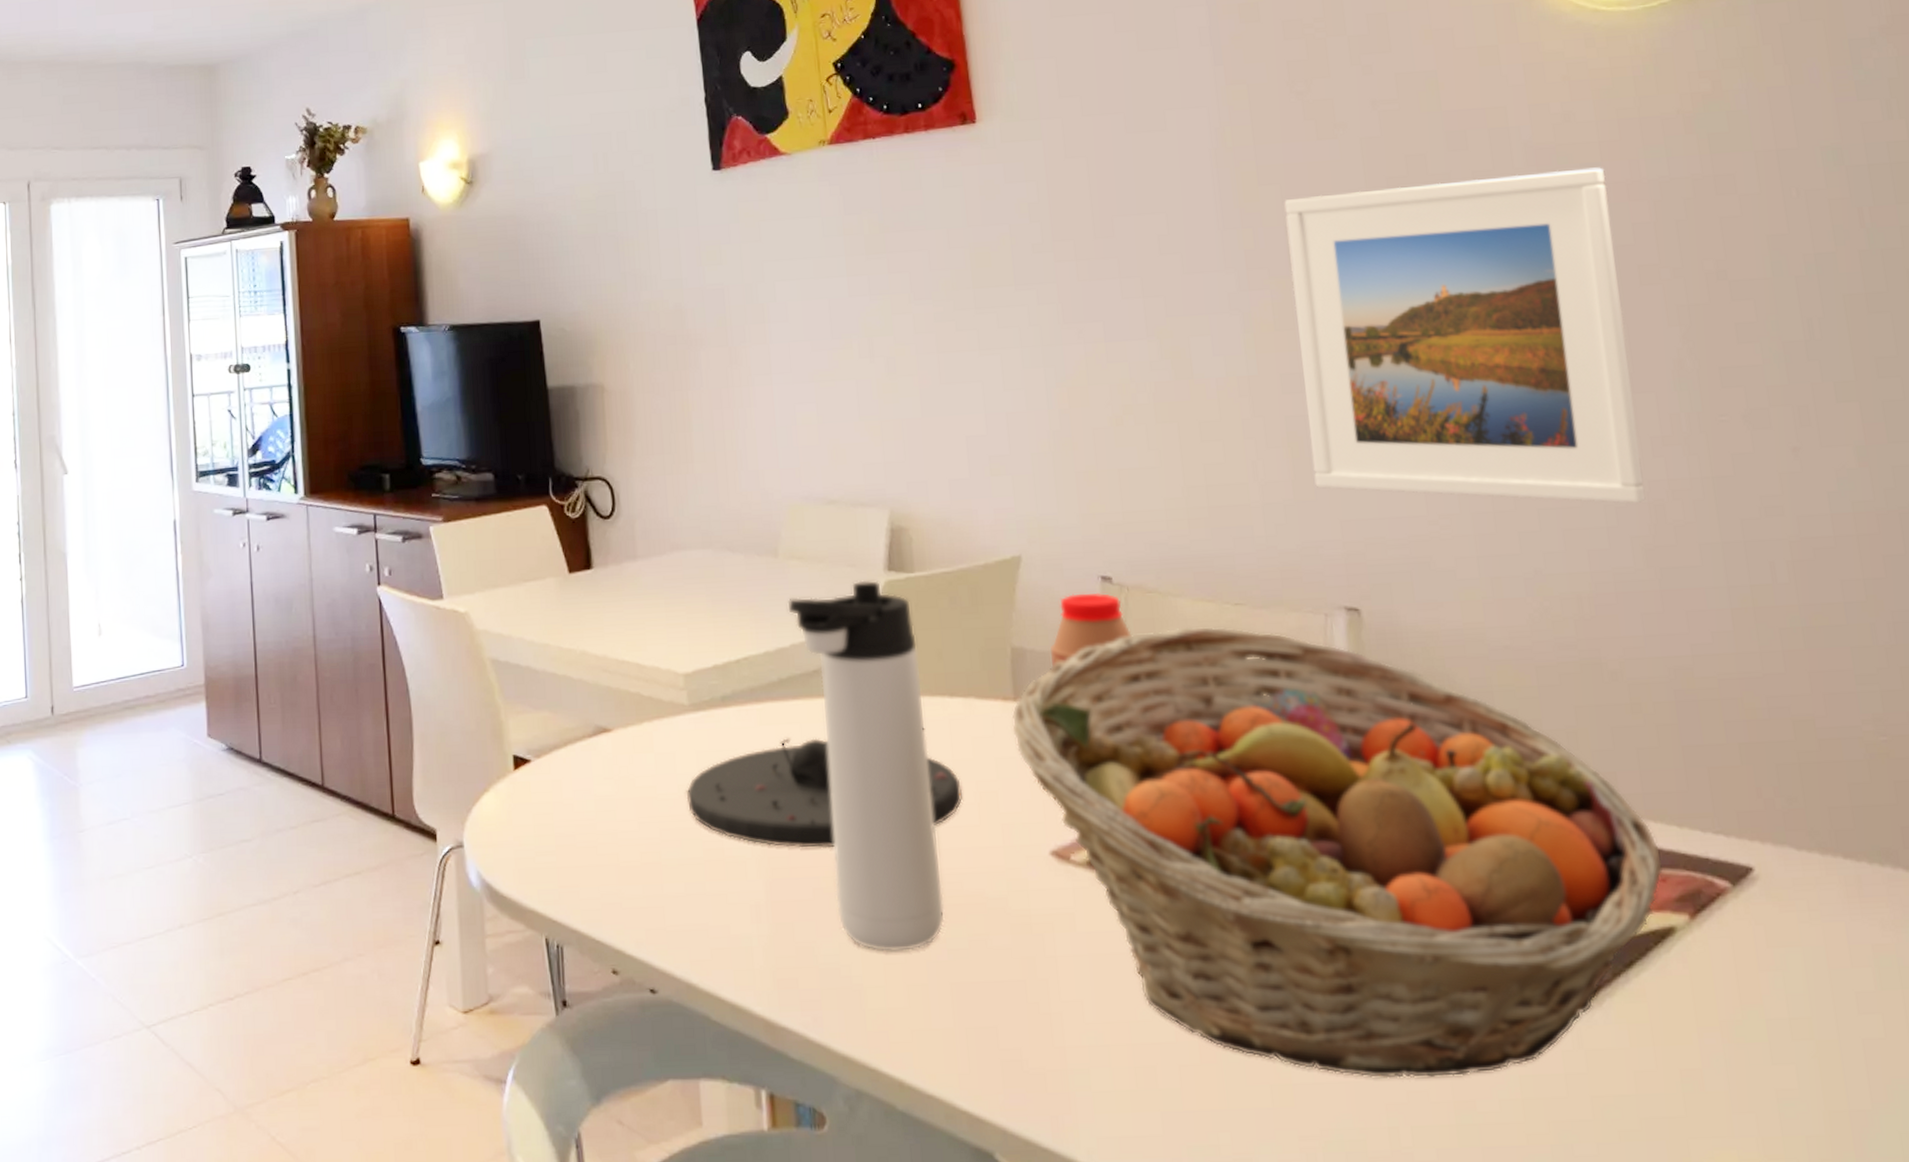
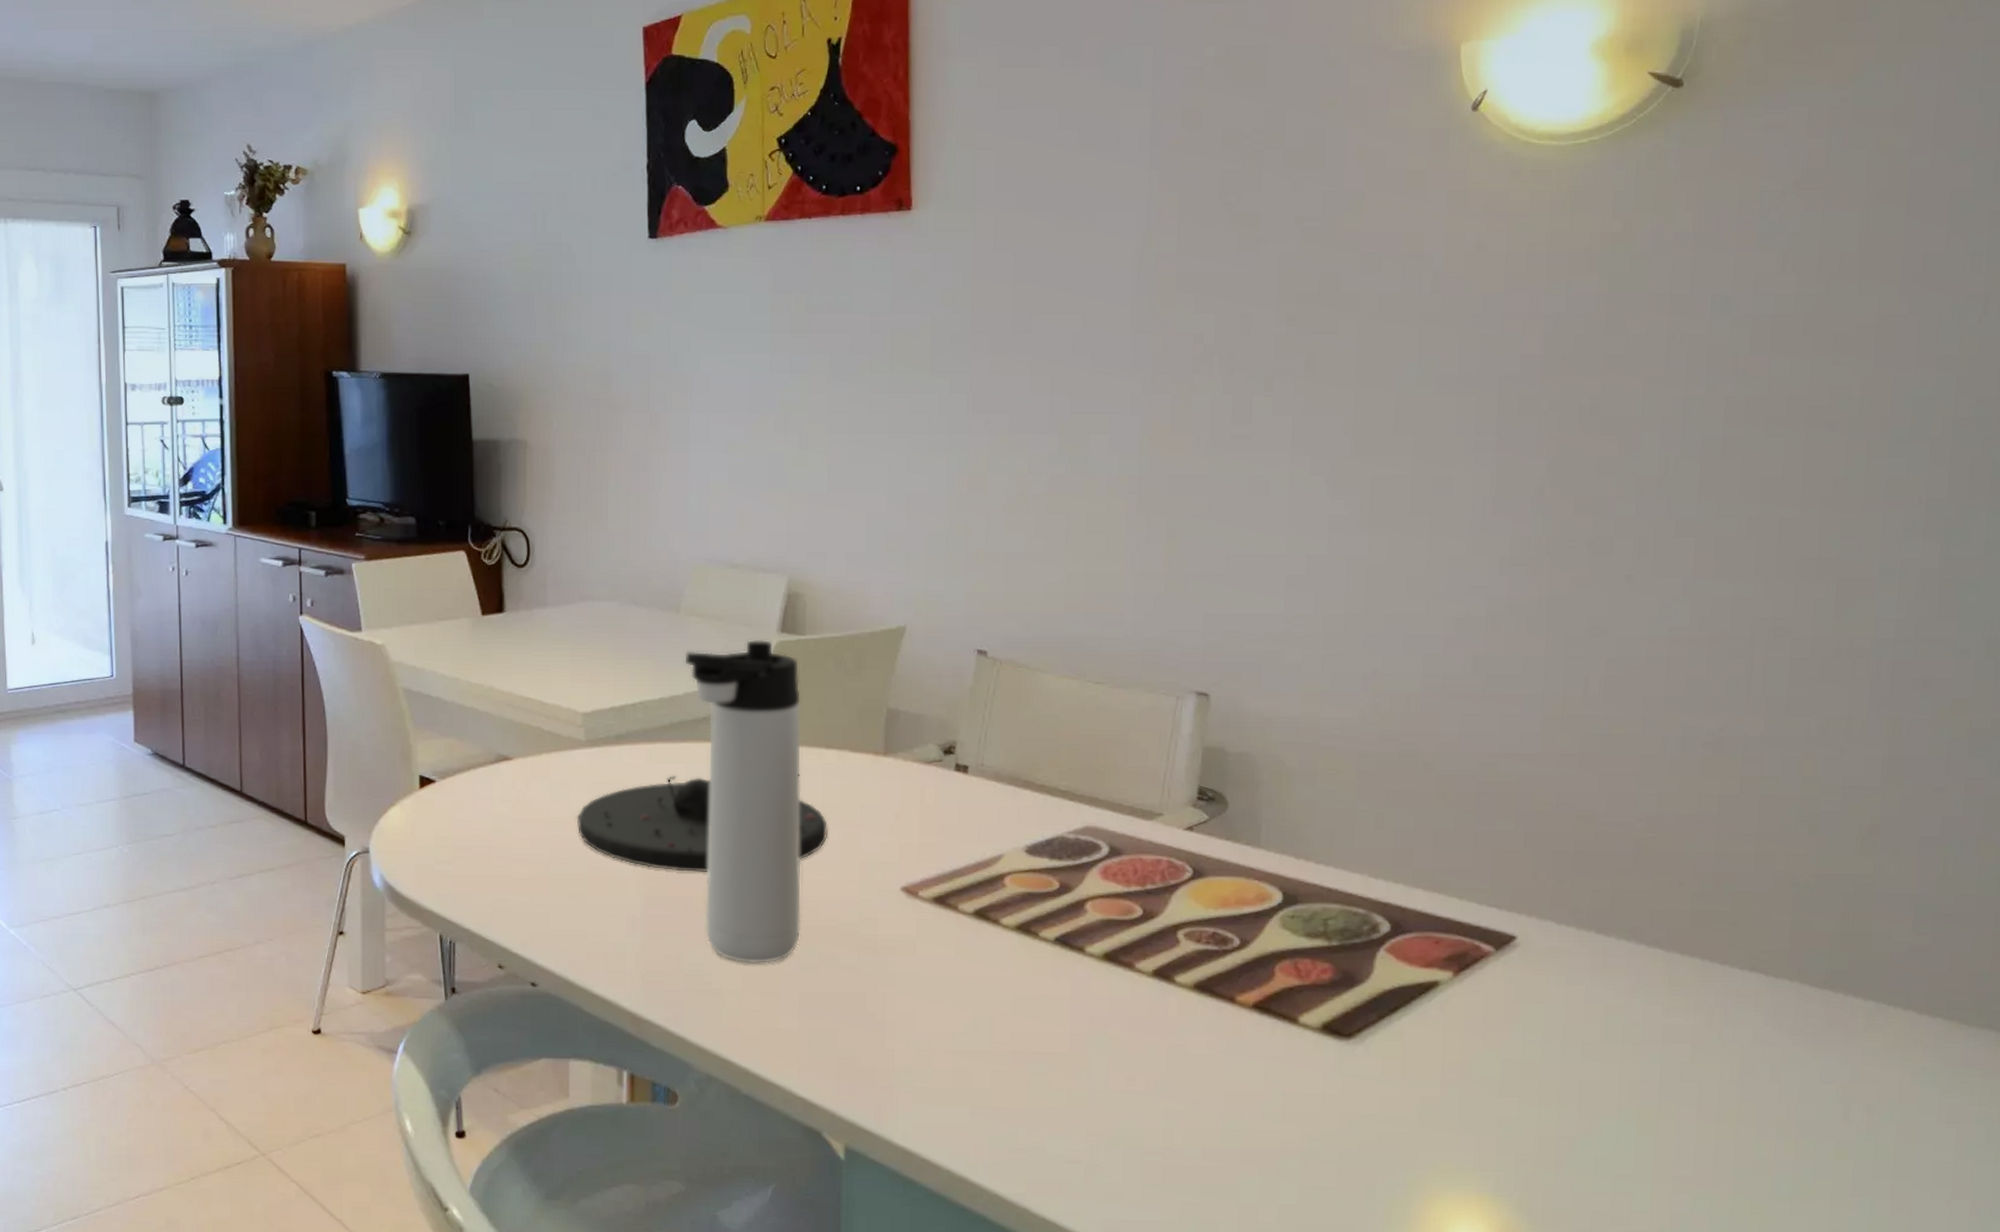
fruit basket: present [1011,626,1663,1079] -> none [880,700,1440,1092]
bottle: present [1050,592,1133,704] -> none [920,664,1000,763]
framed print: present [1284,167,1646,503] -> none [1186,299,1506,616]

